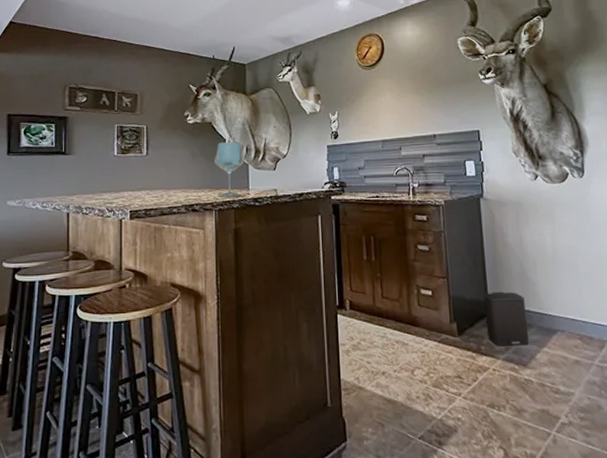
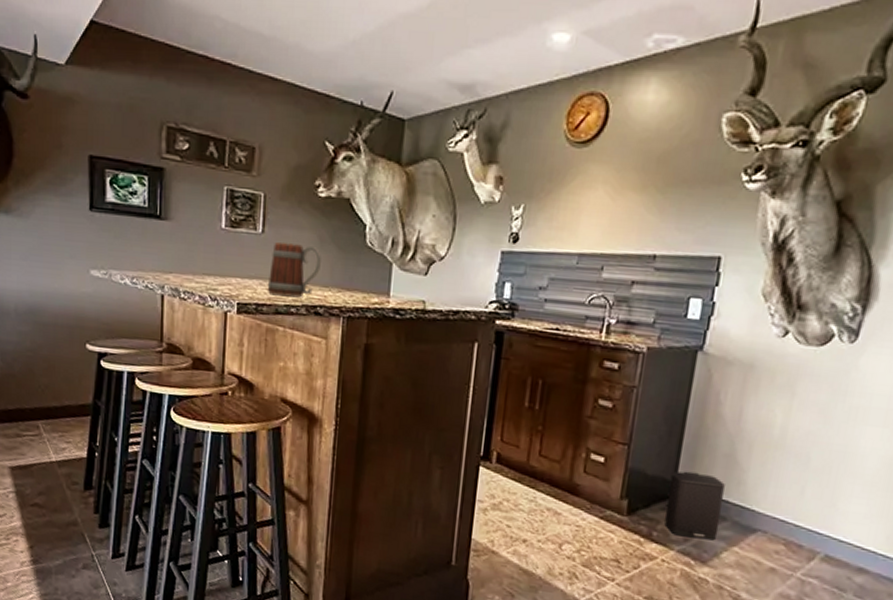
beer mug: none [153,160,194,201] -> present [267,242,321,297]
wine glass: present [213,142,244,197] -> none [347,228,388,304]

